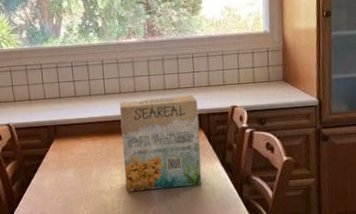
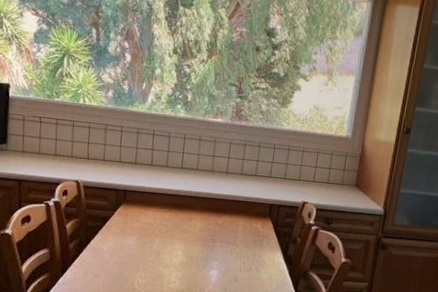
cereal box: present [119,95,202,192] -> none [186,178,271,273]

